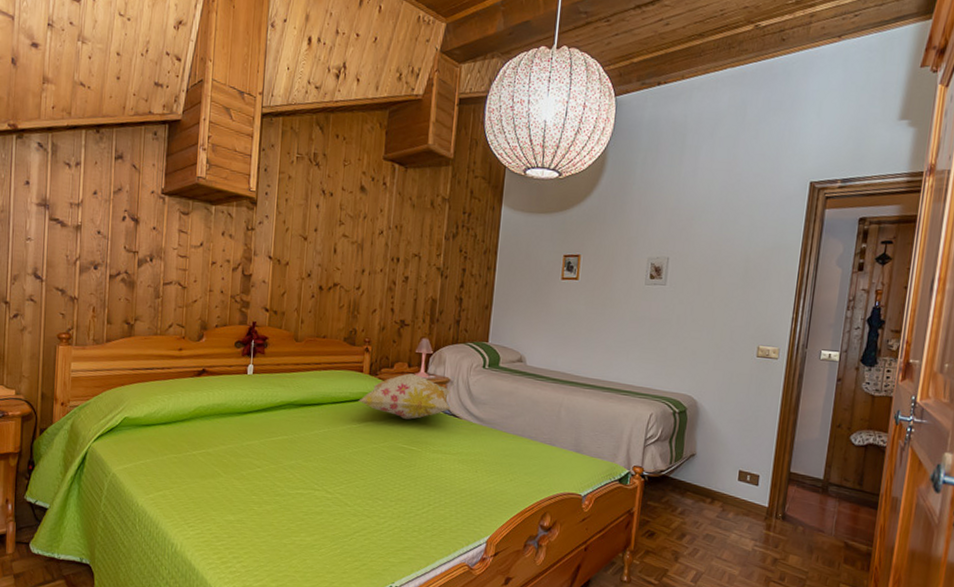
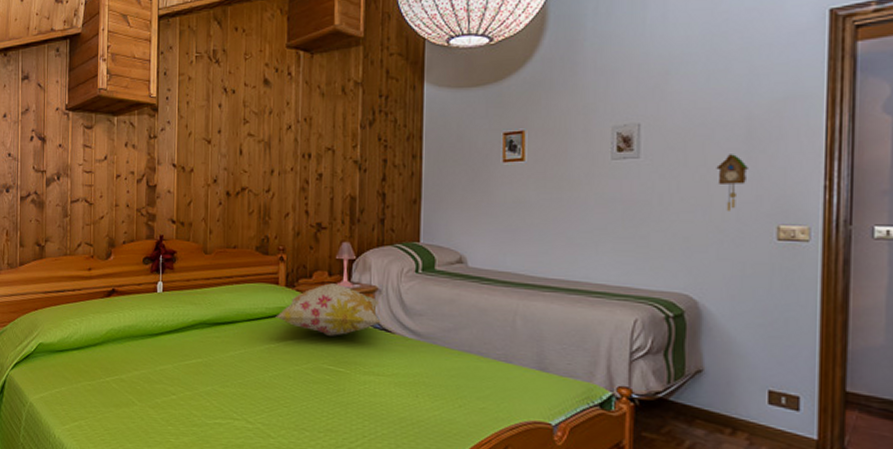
cuckoo clock: none [720,288,743,332] -> present [716,154,748,211]

